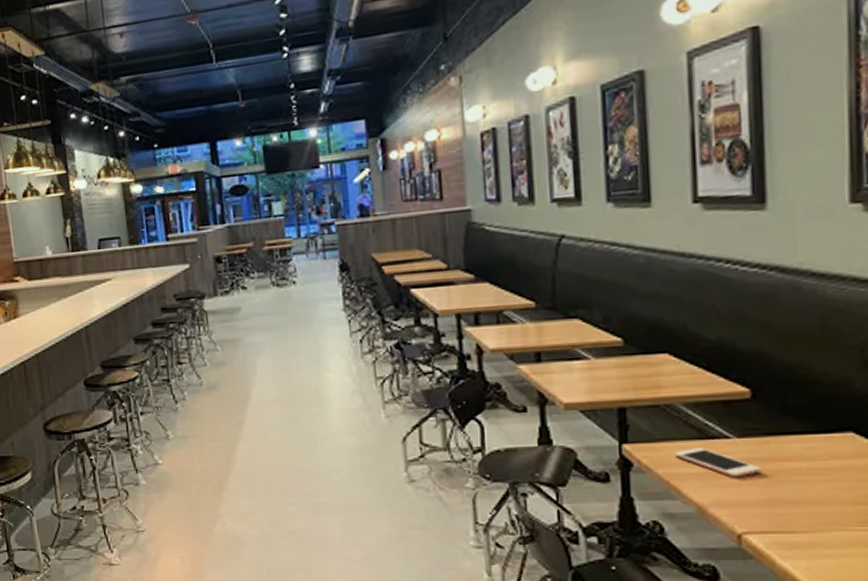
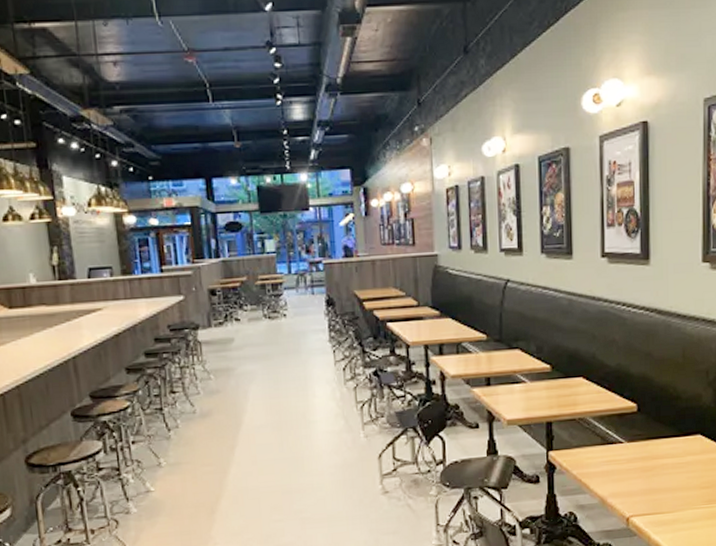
cell phone: present [674,448,761,478] -> none [585,451,643,474]

